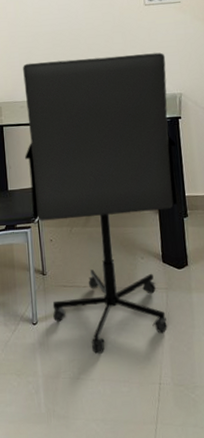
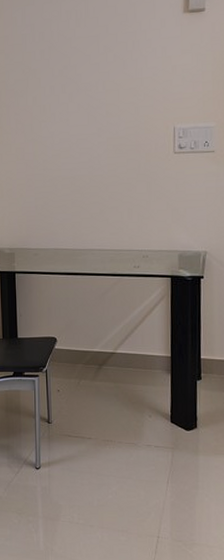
office chair: present [23,52,178,354] -> none [35,206,196,503]

